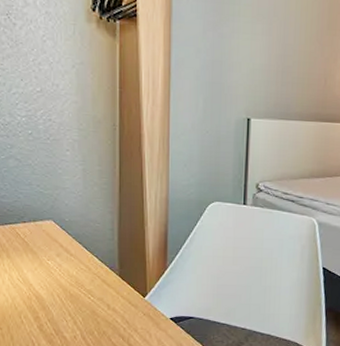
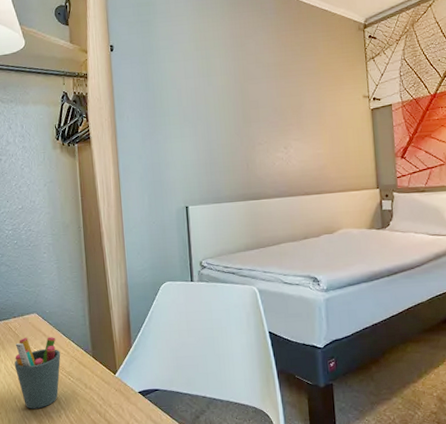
pen holder: none [21,247,80,327] -> present [14,337,61,409]

